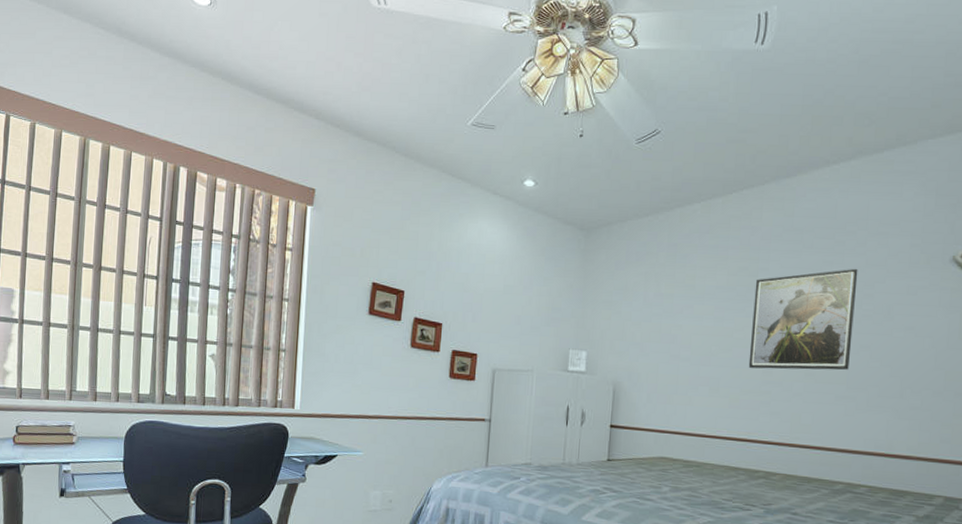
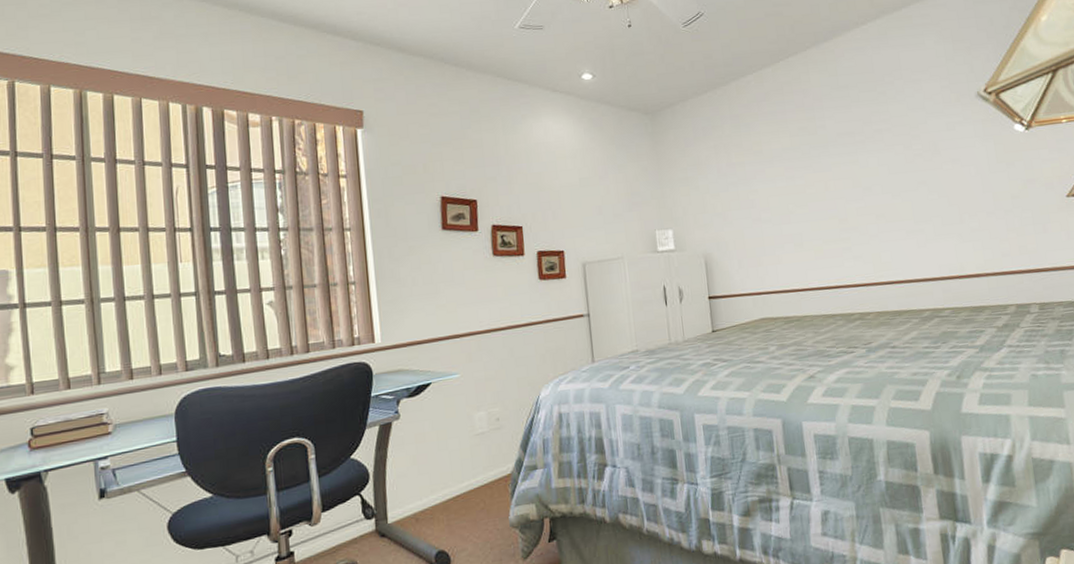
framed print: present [748,268,858,371] -> none [816,114,913,219]

